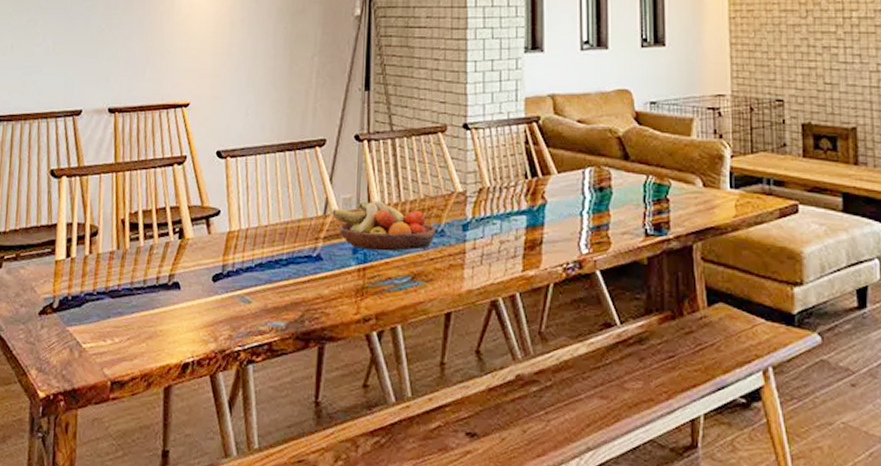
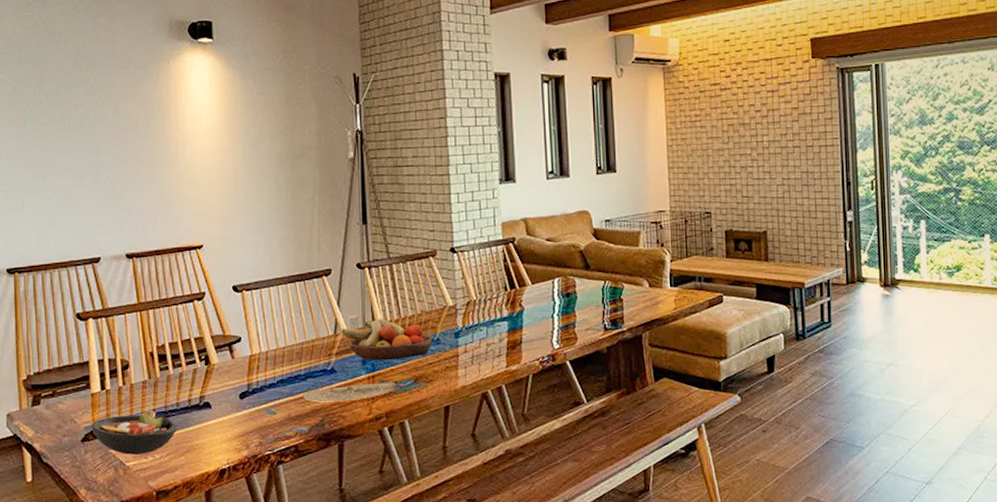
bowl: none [51,286,142,336] -> present [91,411,177,455]
plate: none [283,272,391,296] -> present [303,379,397,403]

